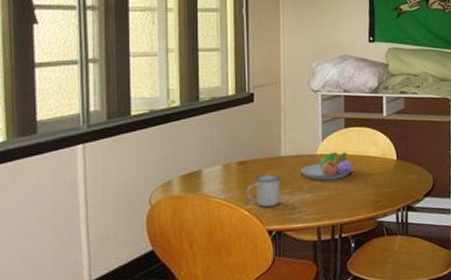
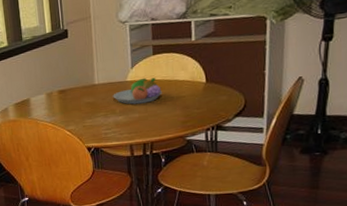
mug: present [246,174,282,208] -> none [67,100,98,129]

